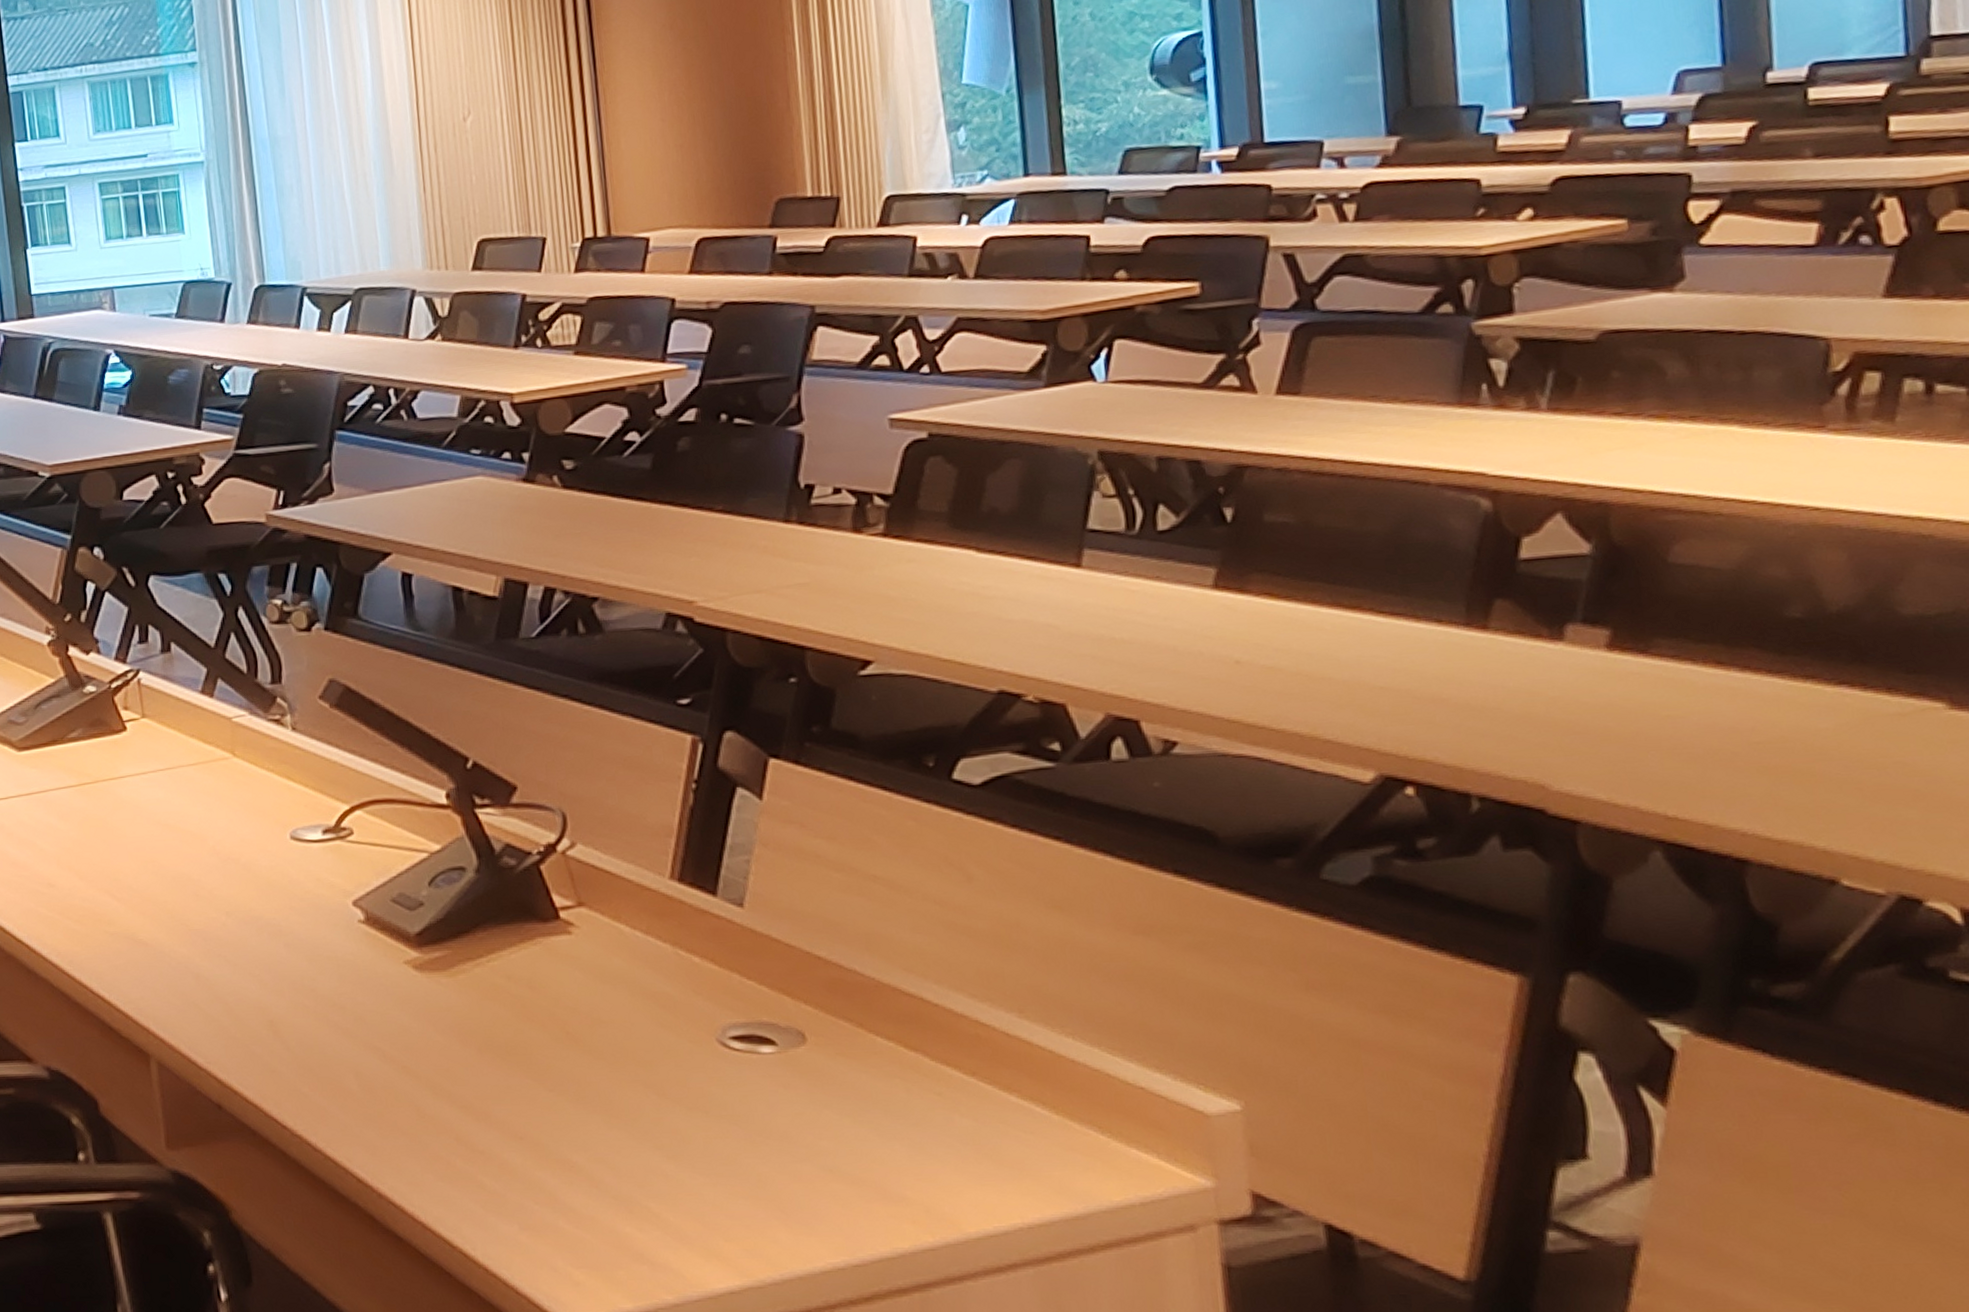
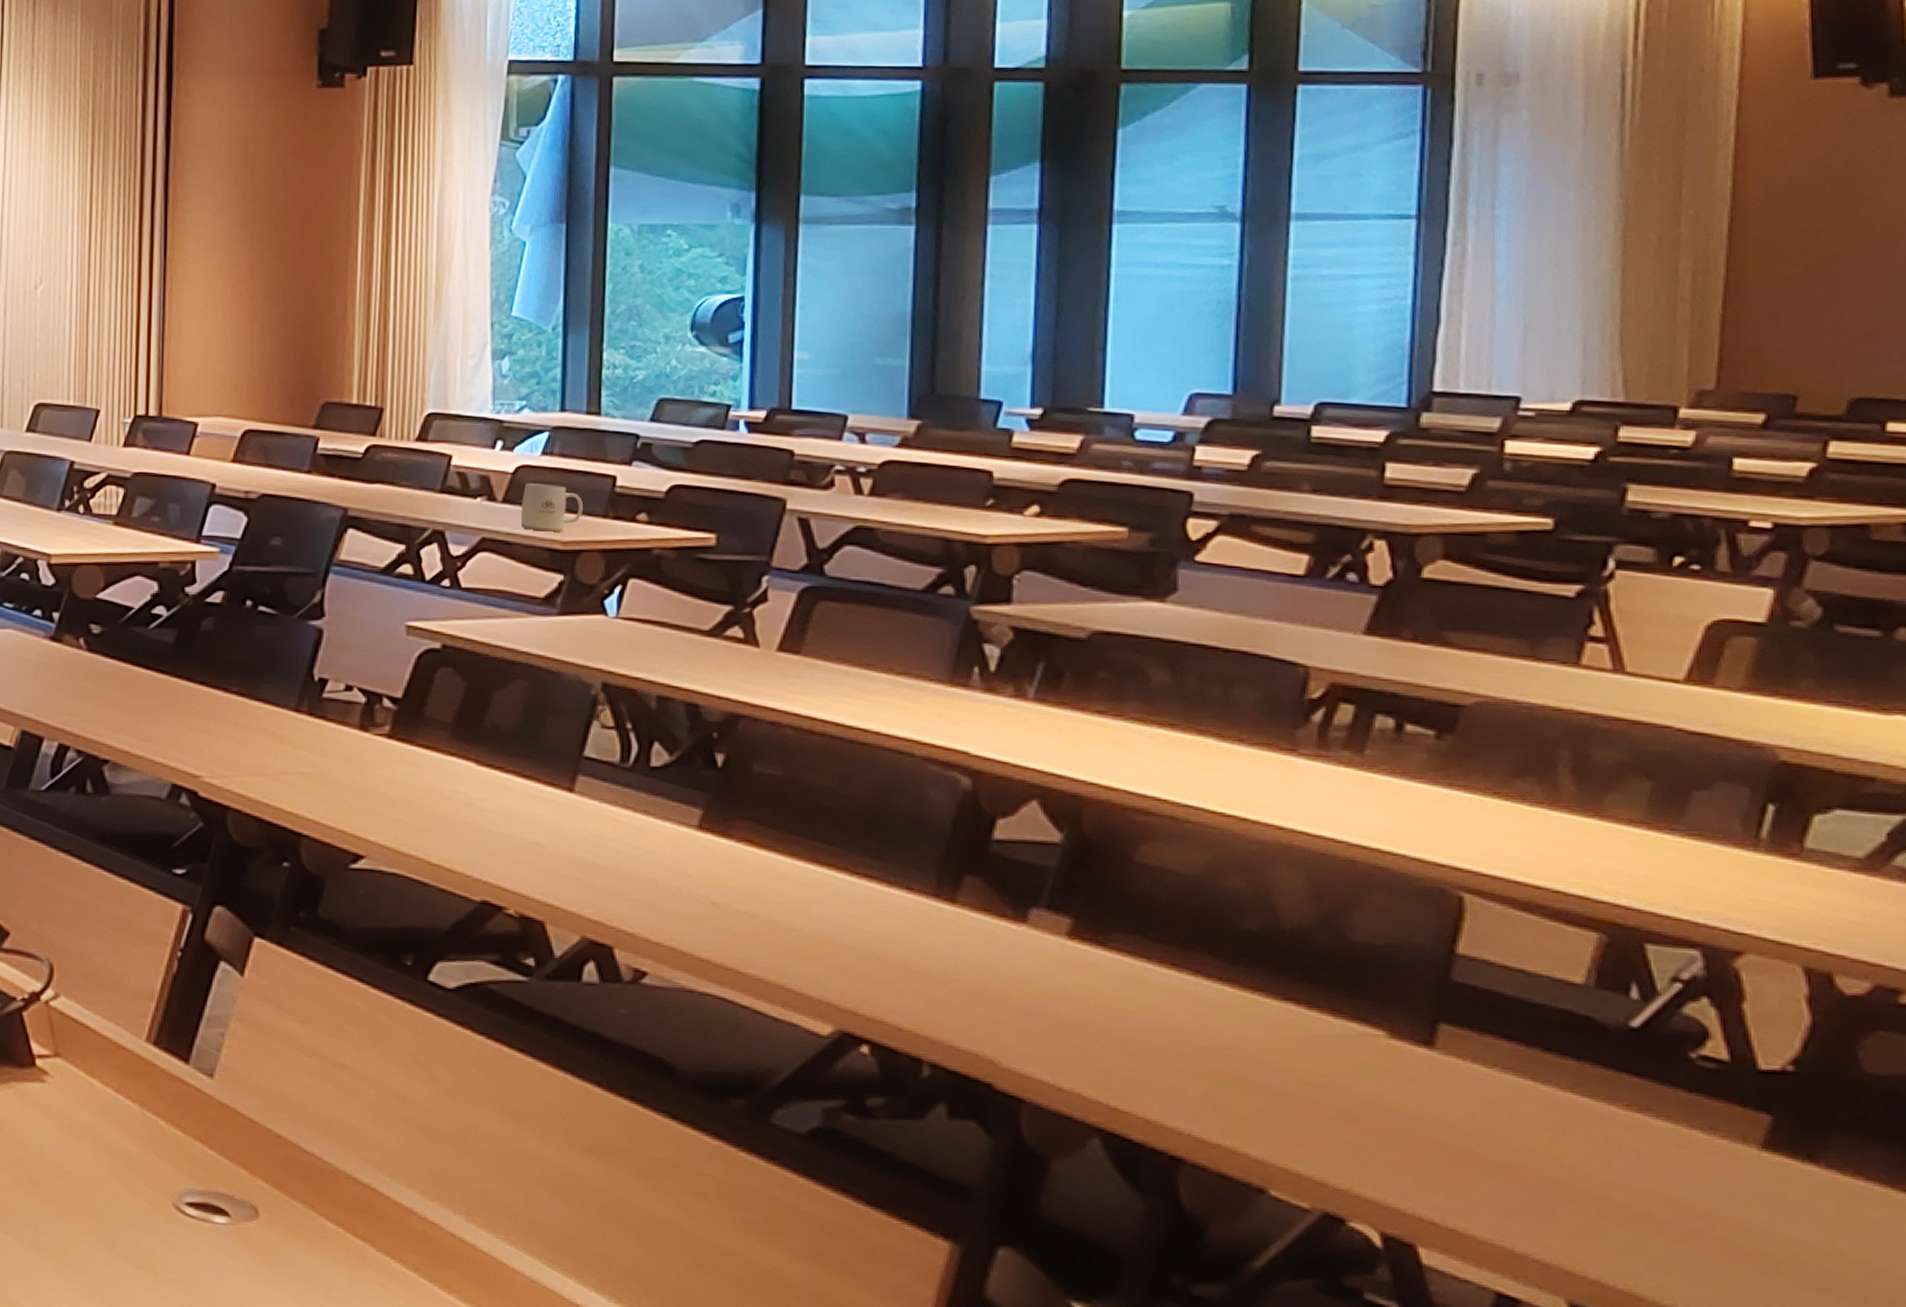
mug: none [994,253,1060,303] -> present [521,483,584,532]

